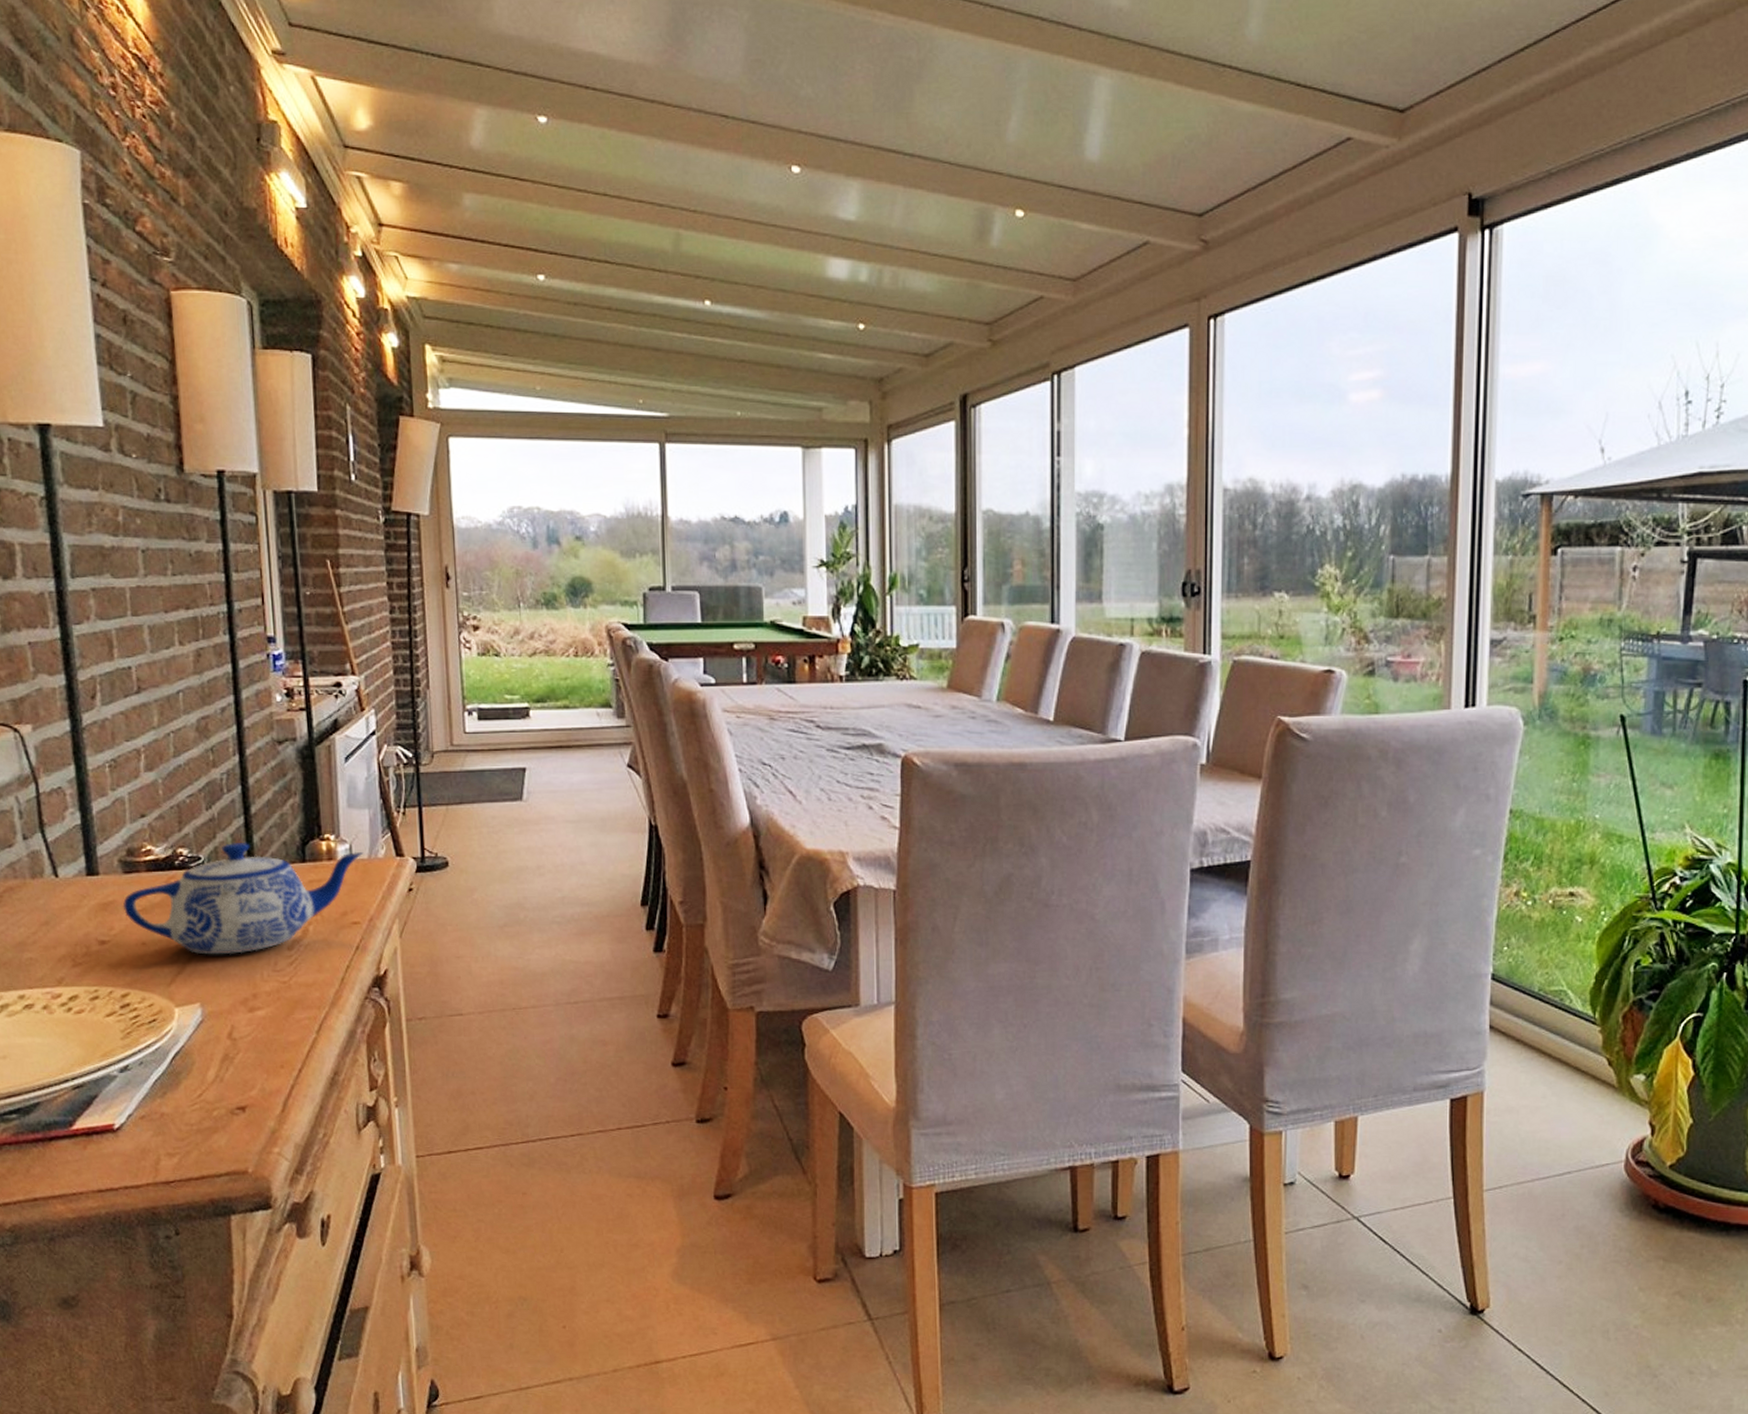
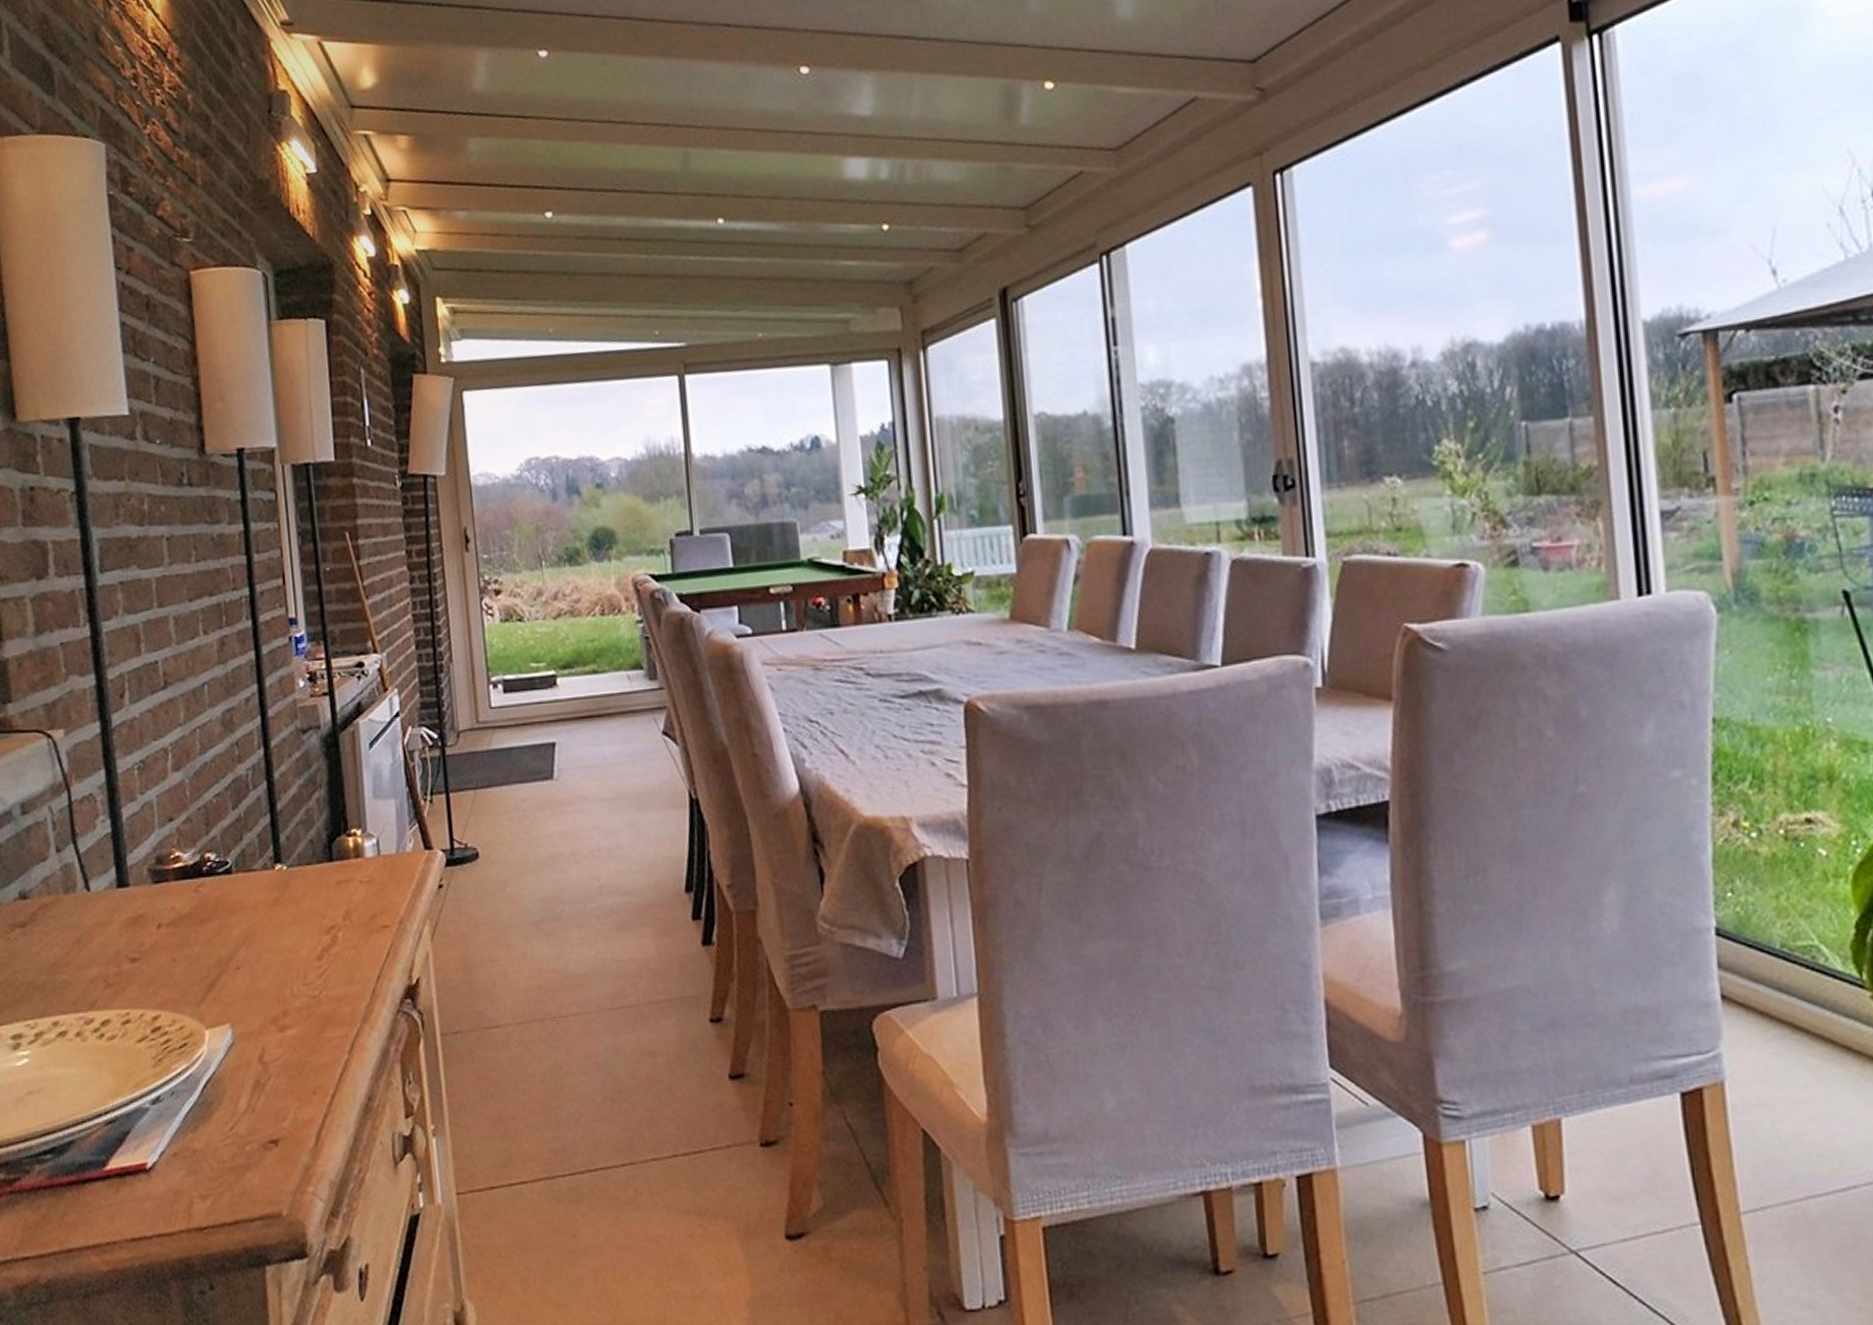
teapot: present [122,842,364,955] -> none [152,842,392,969]

